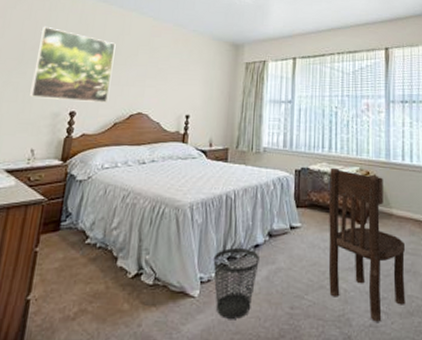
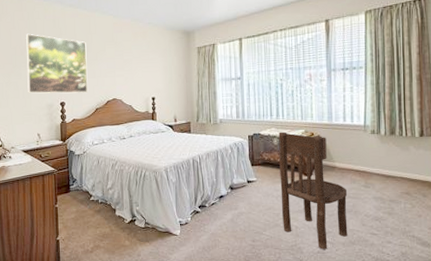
wastebasket: present [213,248,259,319] -> none [188,199,224,249]

